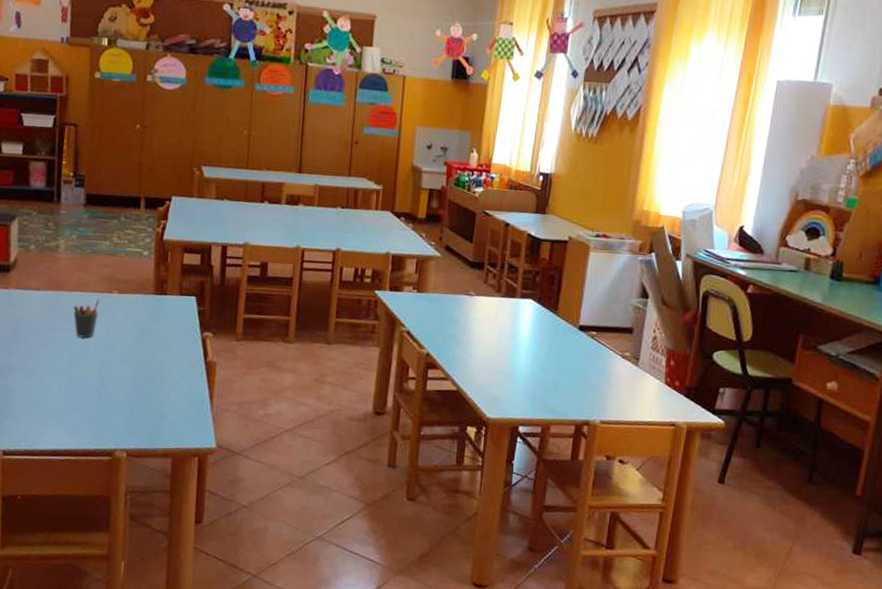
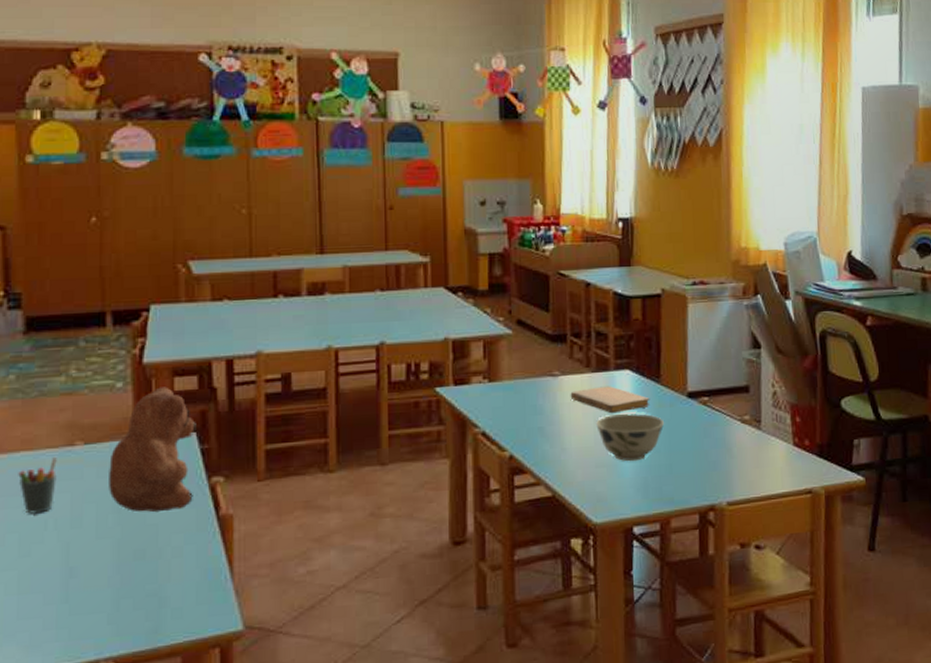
teddy bear: none [132,259,197,352] -> present [109,387,196,513]
notebook: none [481,309,547,333] -> present [570,386,650,414]
bowl: none [499,334,557,375] -> present [596,413,665,462]

